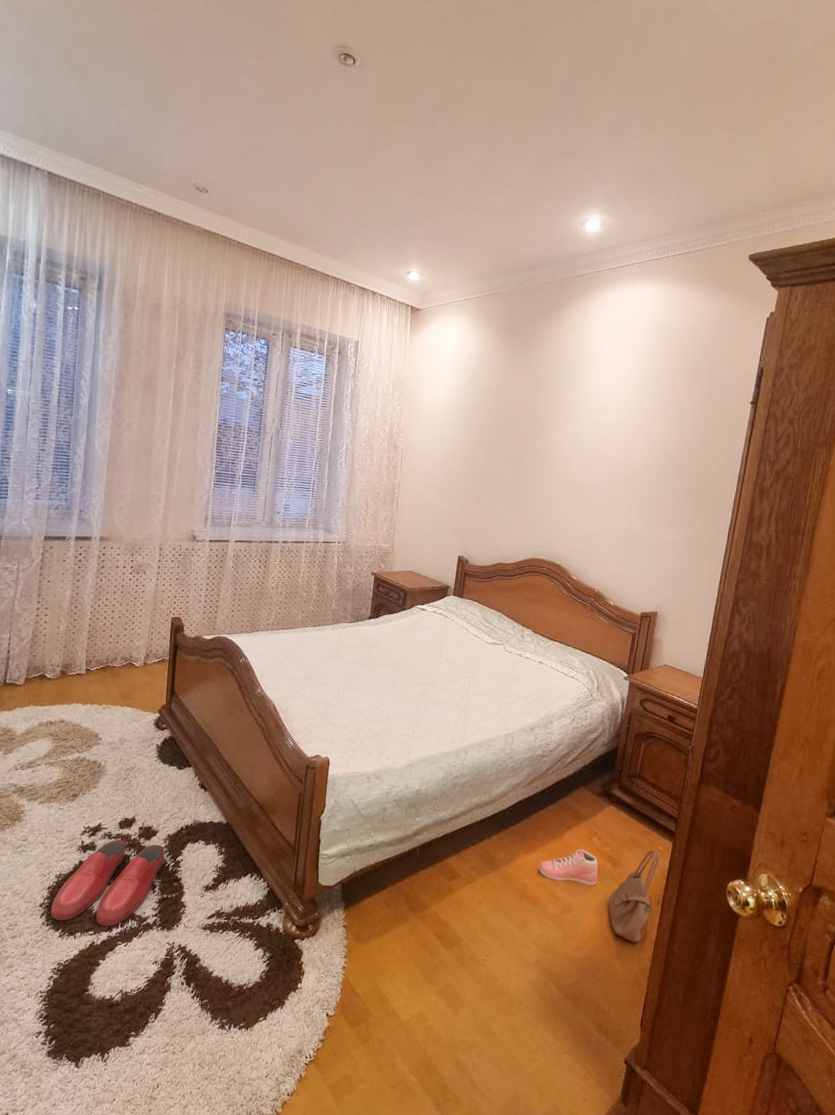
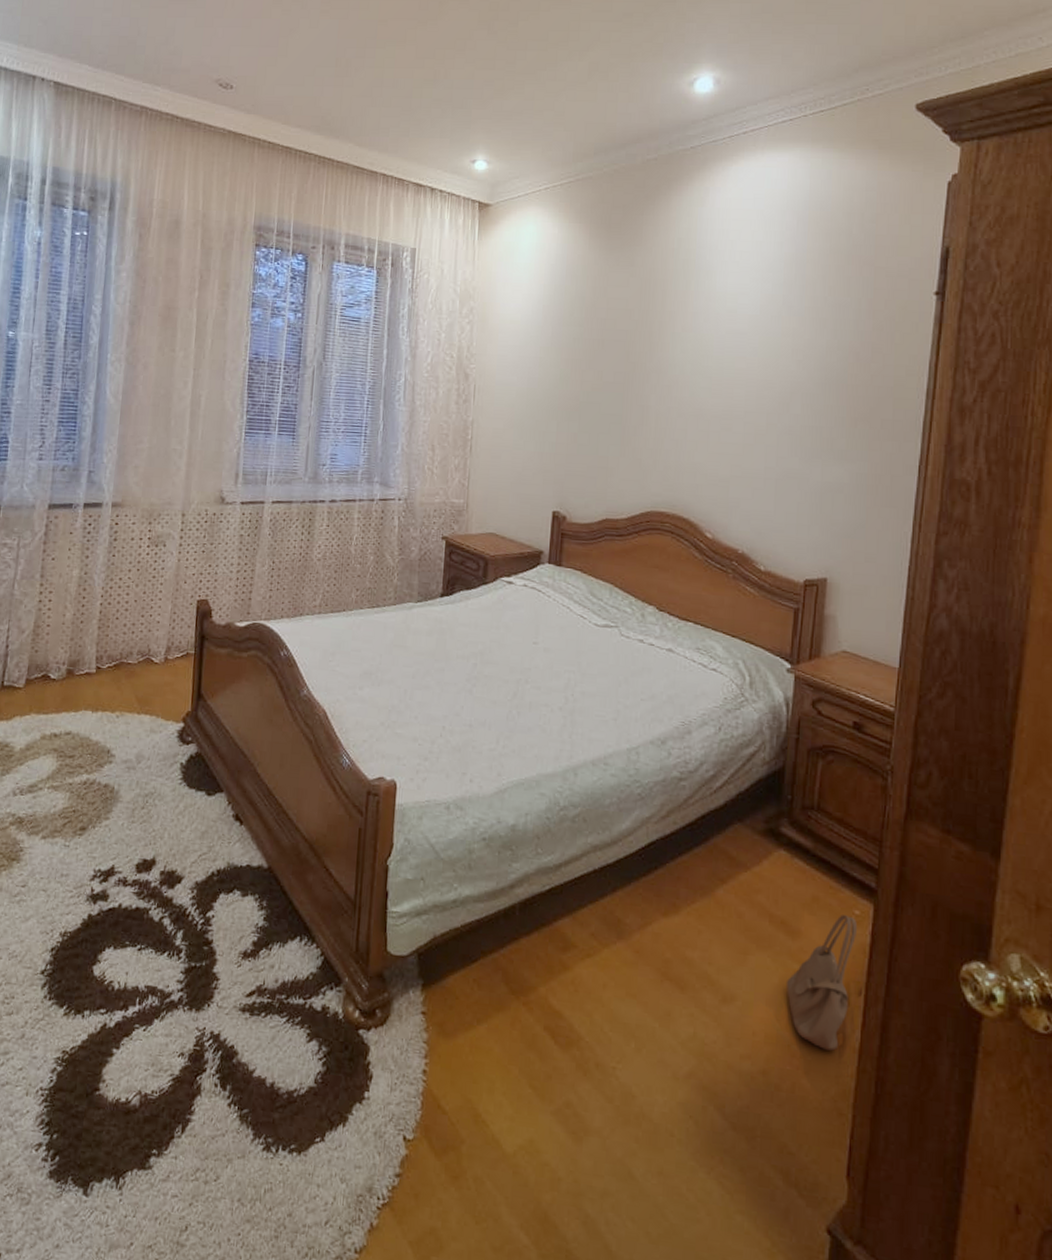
slippers: present [50,840,165,927] -> none [53,887,192,1004]
sneaker: present [539,848,598,886] -> none [684,910,769,966]

